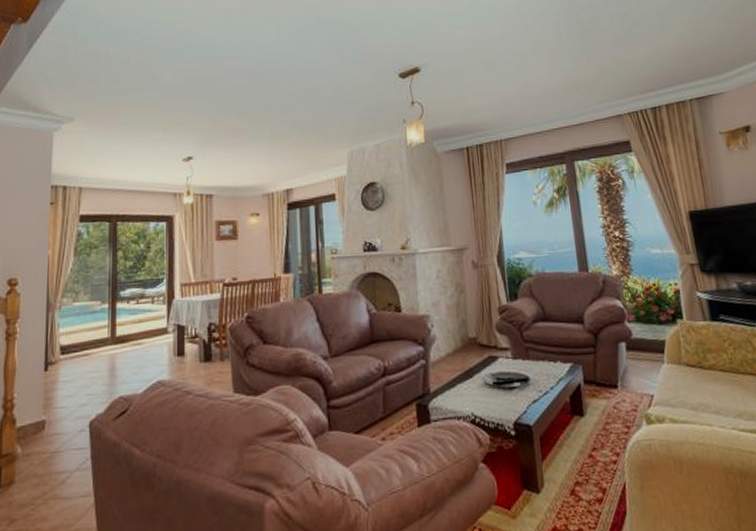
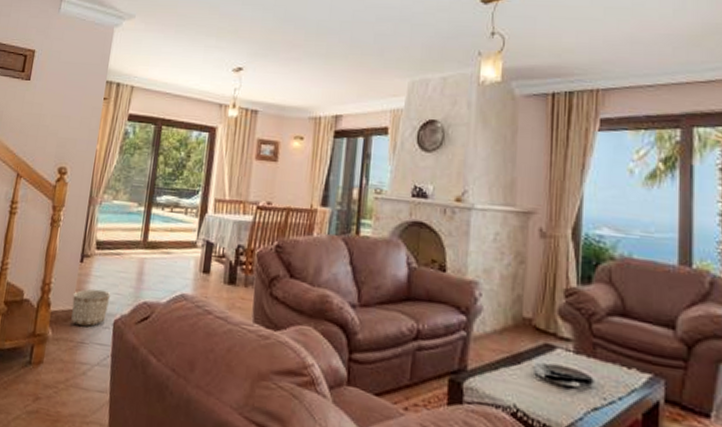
planter: none [40,393,83,436] -> present [71,289,111,327]

